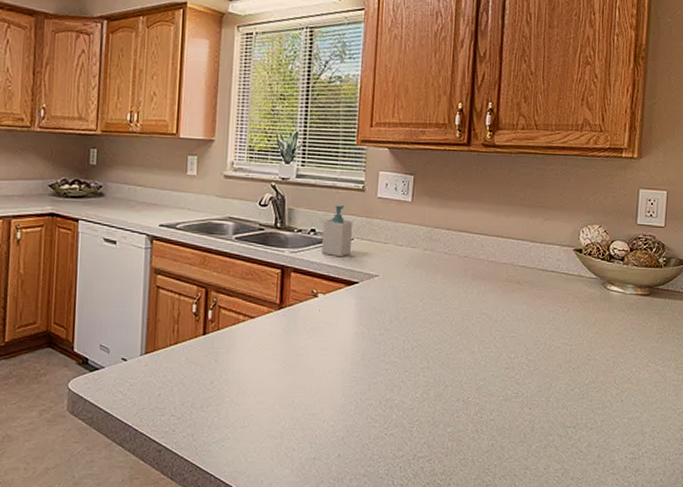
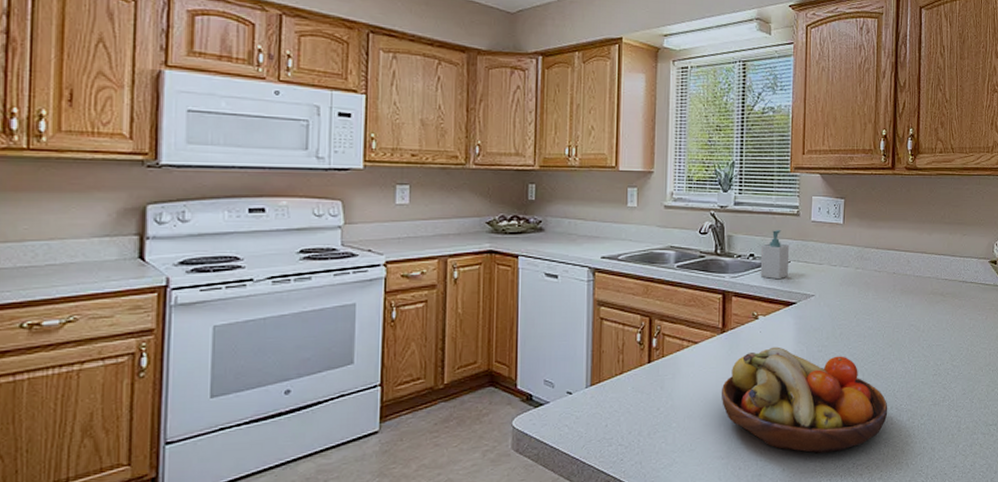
fruit bowl: none [276,327,454,443] -> present [721,346,888,454]

